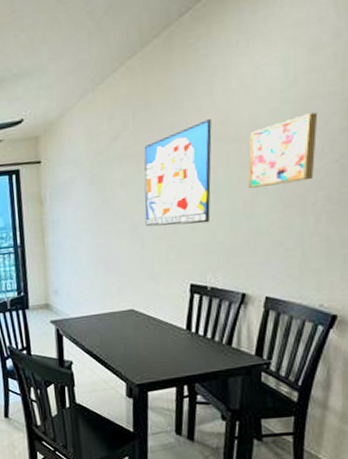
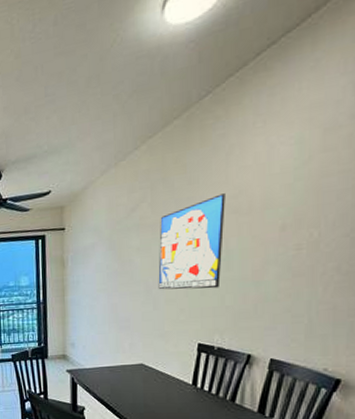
wall art: present [248,112,318,188] -> none [258,188,331,258]

